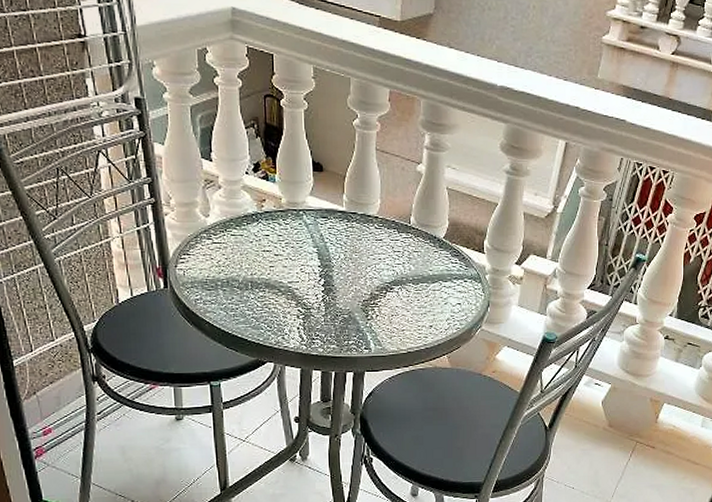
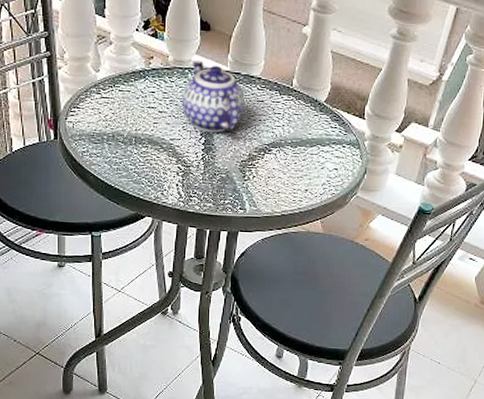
teapot: none [298,201,363,274] -> present [181,60,245,133]

